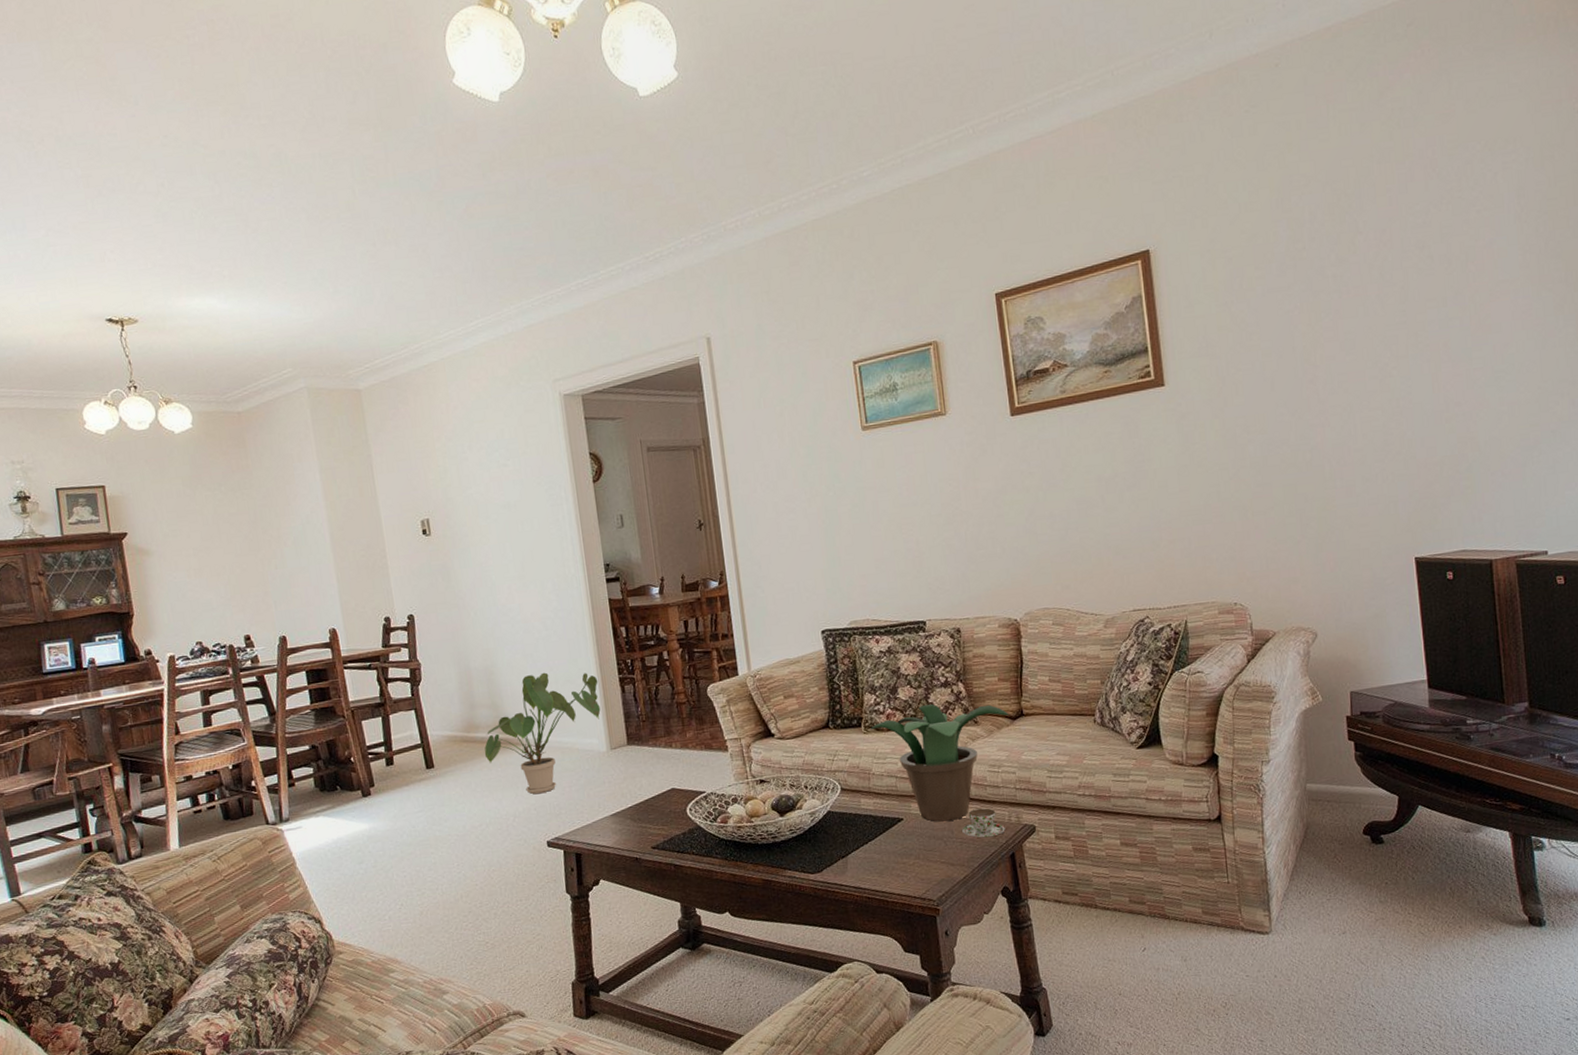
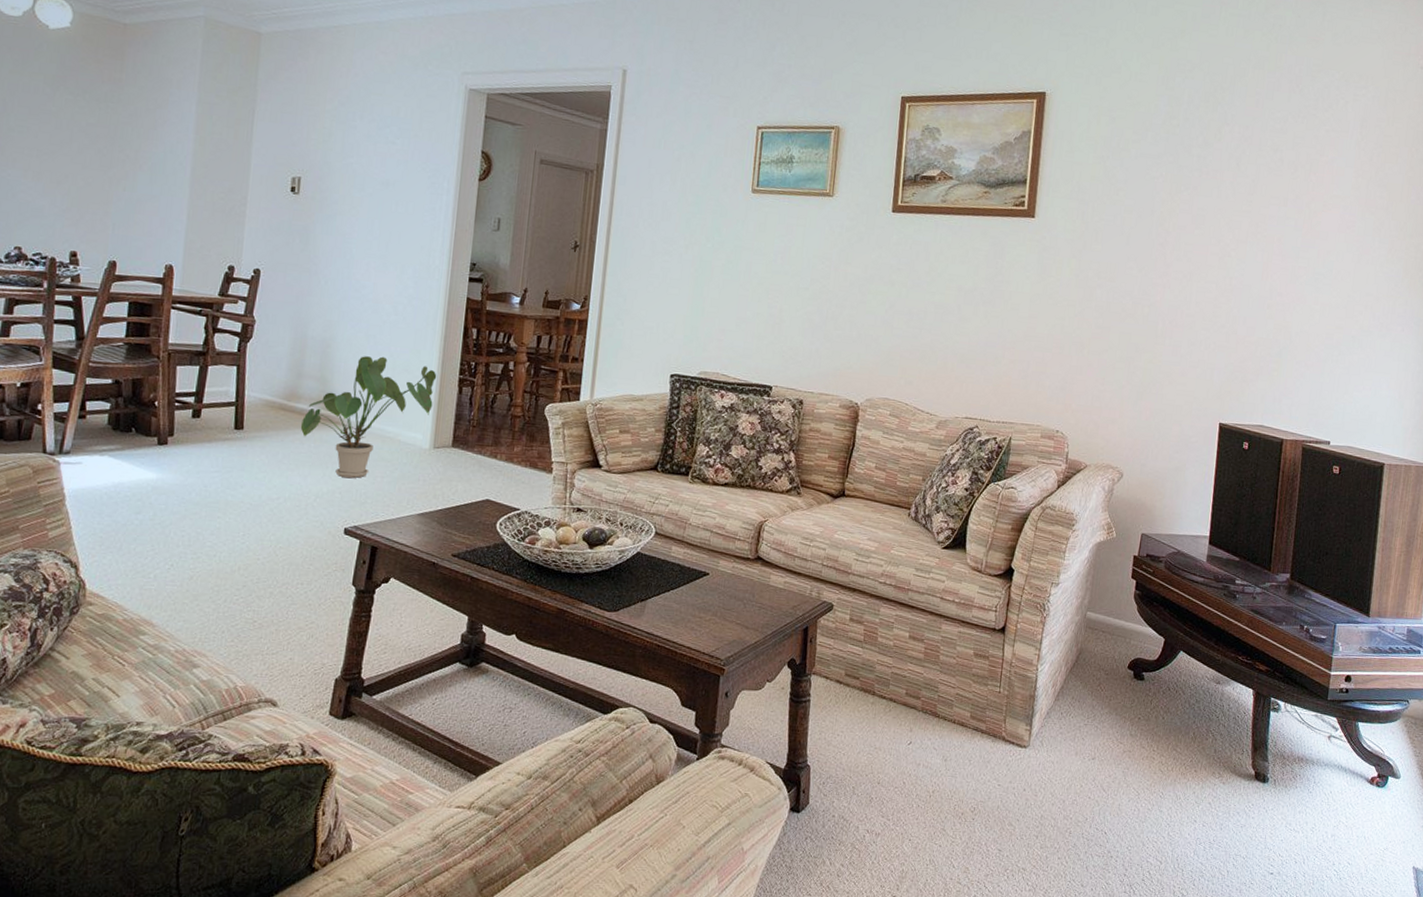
potted plant: present [871,703,1009,822] -> none [697,466,831,585]
teacup: present [962,808,1005,838] -> none [763,577,805,608]

